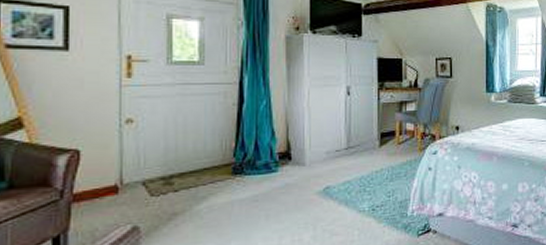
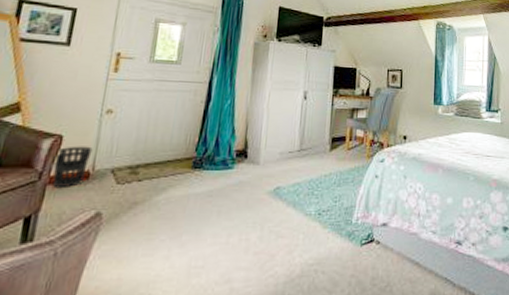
wastebasket: none [73,159,117,205] -> present [52,146,93,187]

